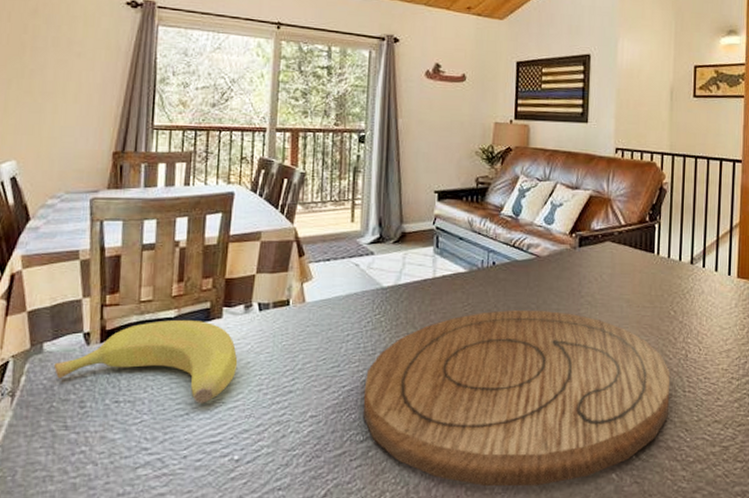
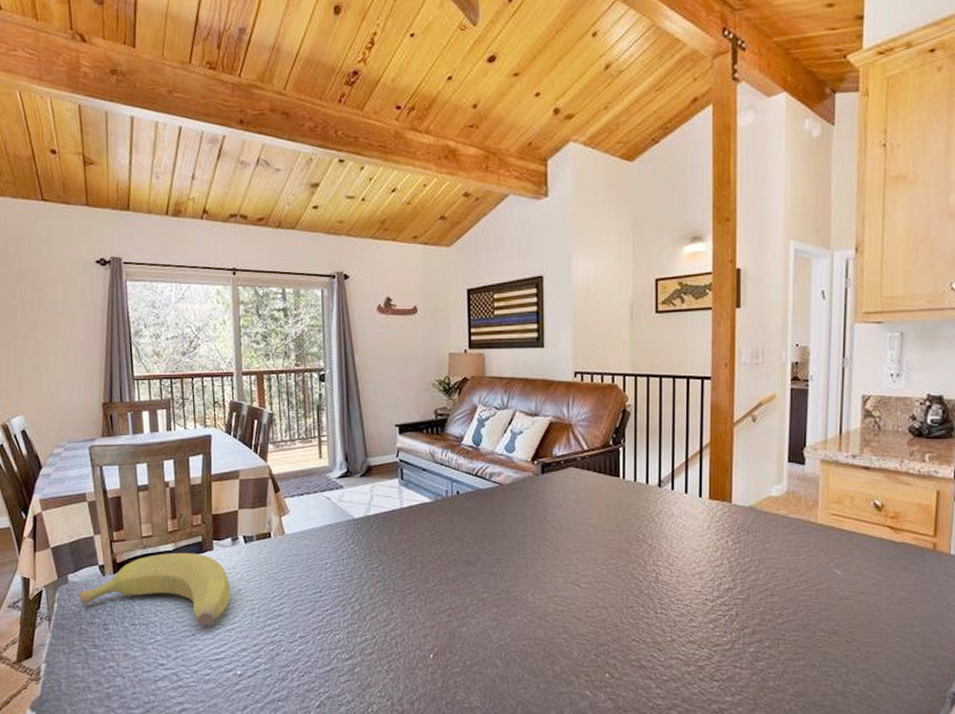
cutting board: present [363,310,670,487] -> none [345,537,642,701]

